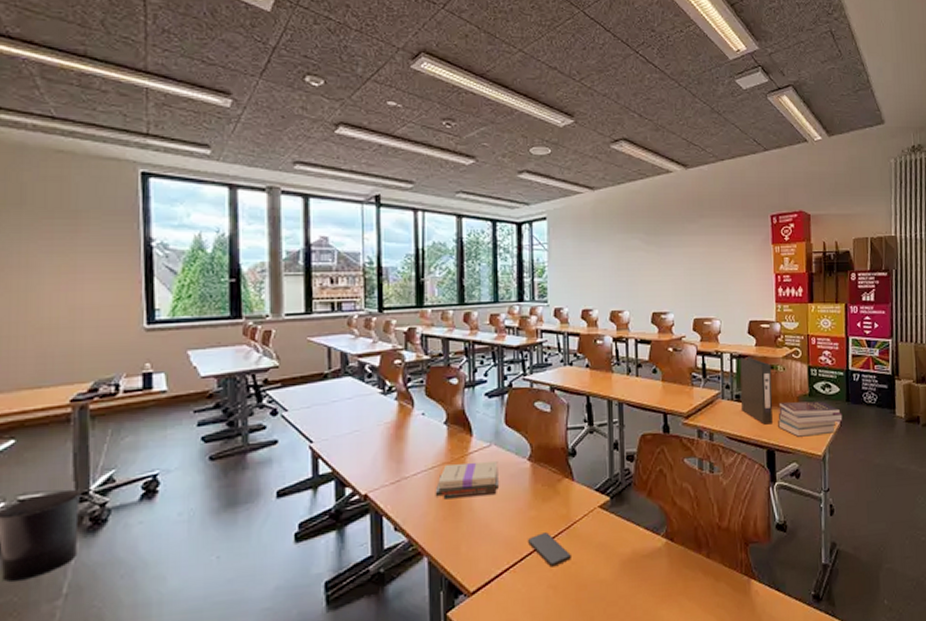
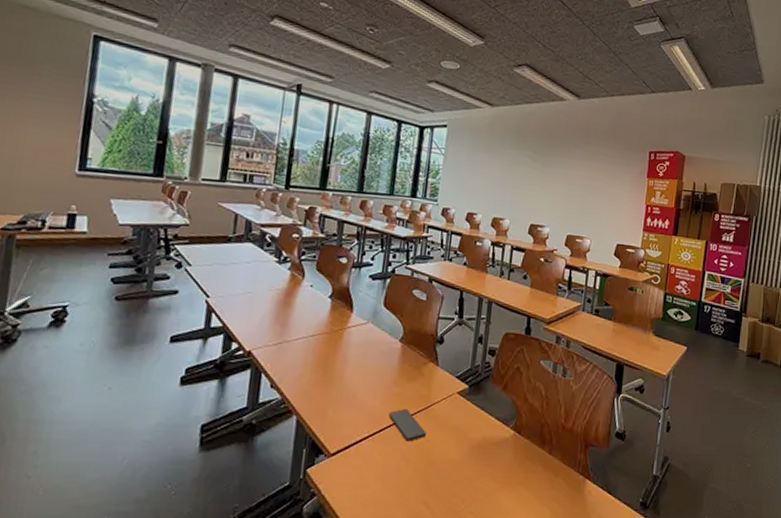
books: present [435,462,499,500] -> none [311,335,372,369]
binder: present [740,357,773,425] -> none [599,276,631,341]
books: present [778,401,843,437] -> none [630,321,690,357]

